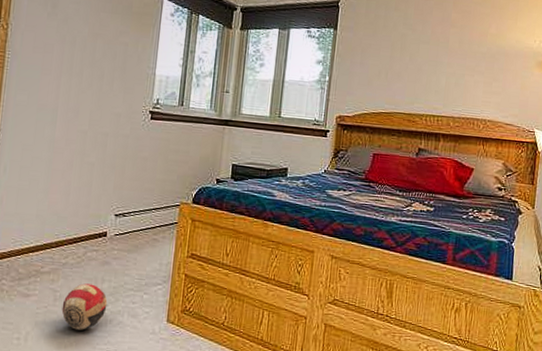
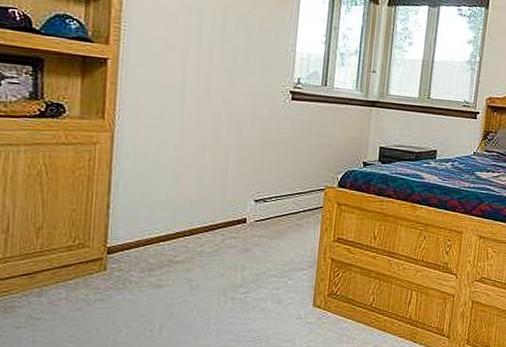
ball: present [61,283,108,330] -> none [199,272,249,319]

